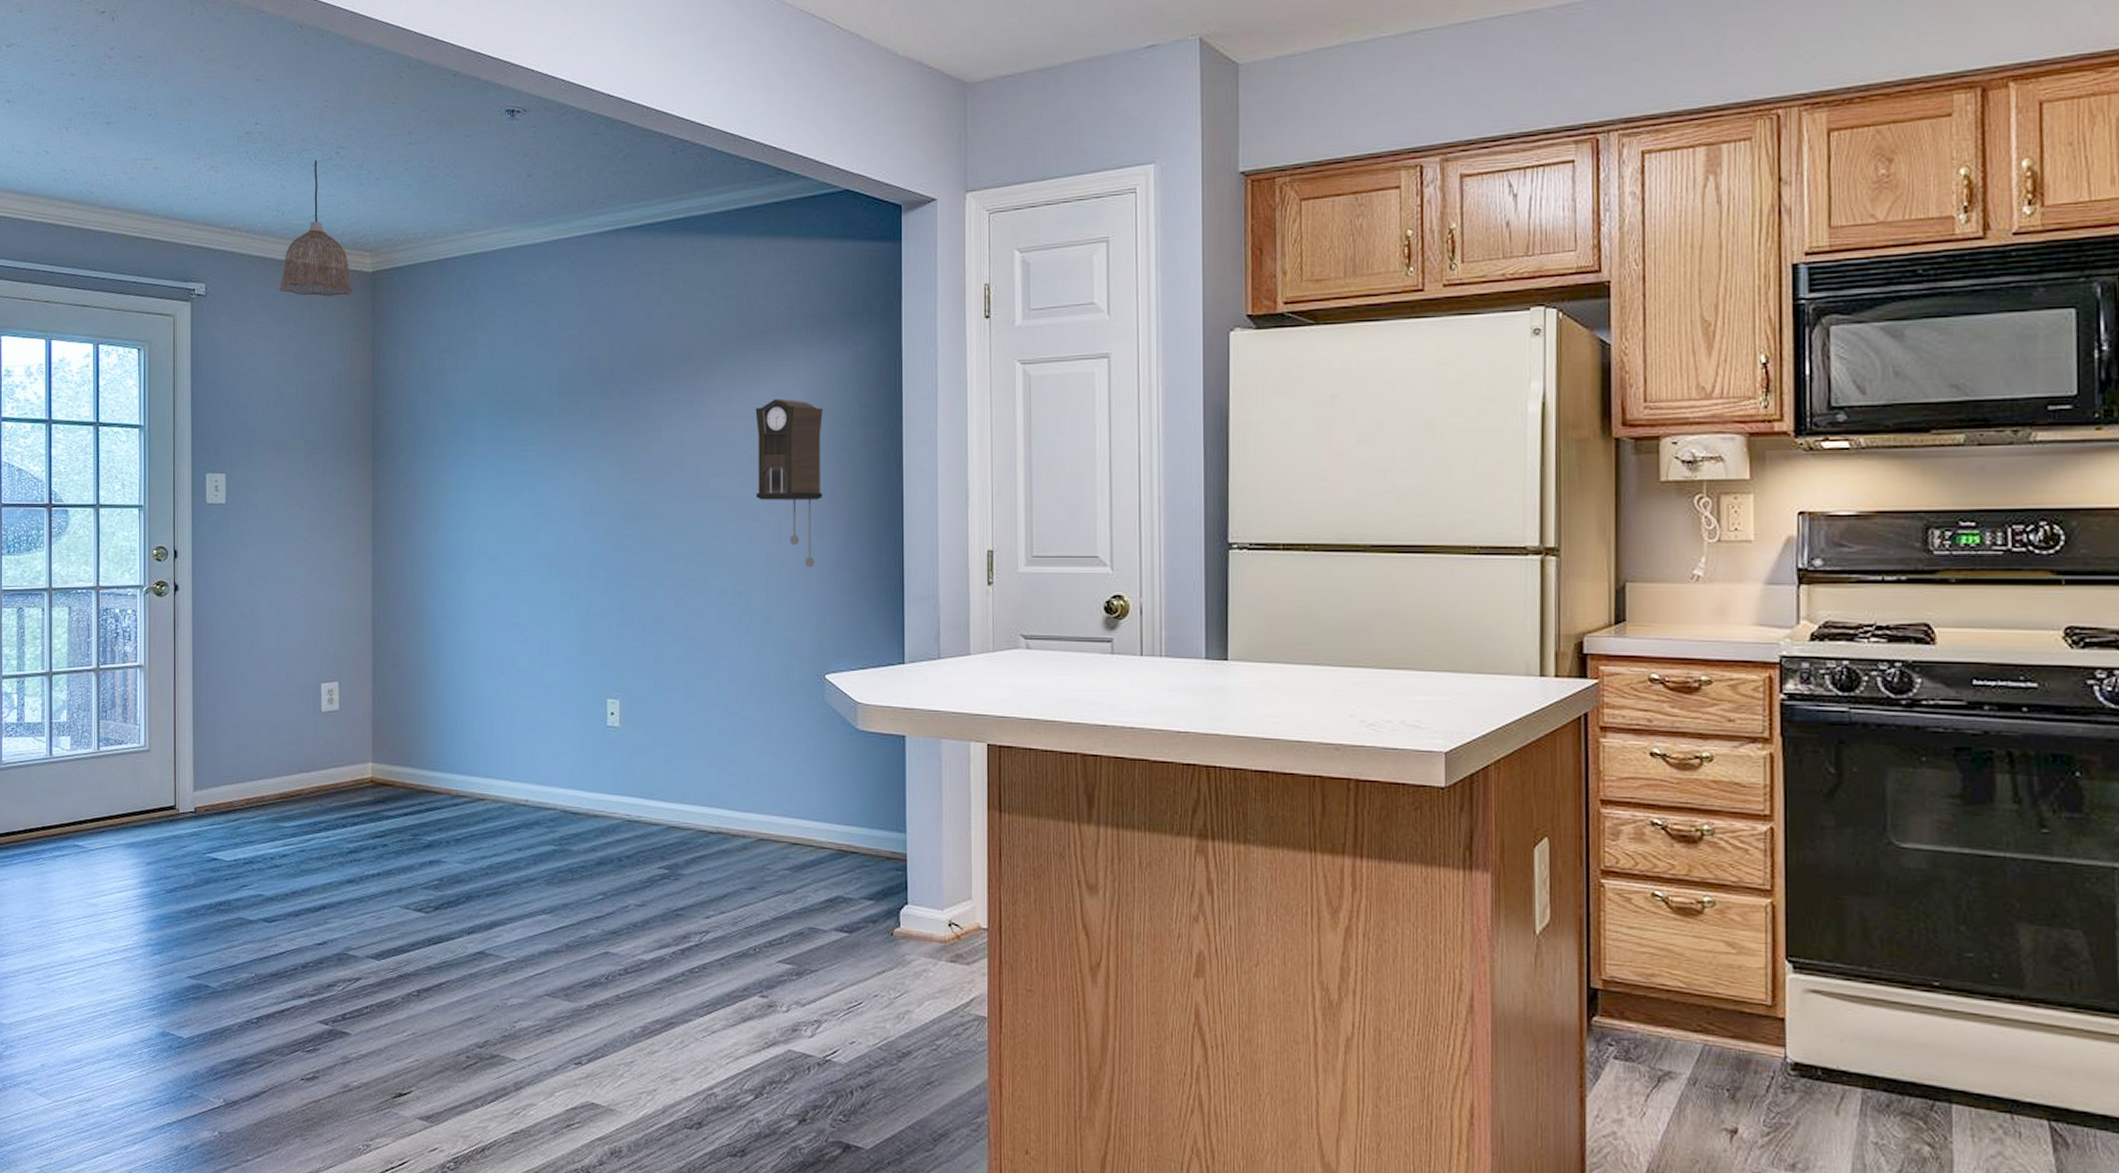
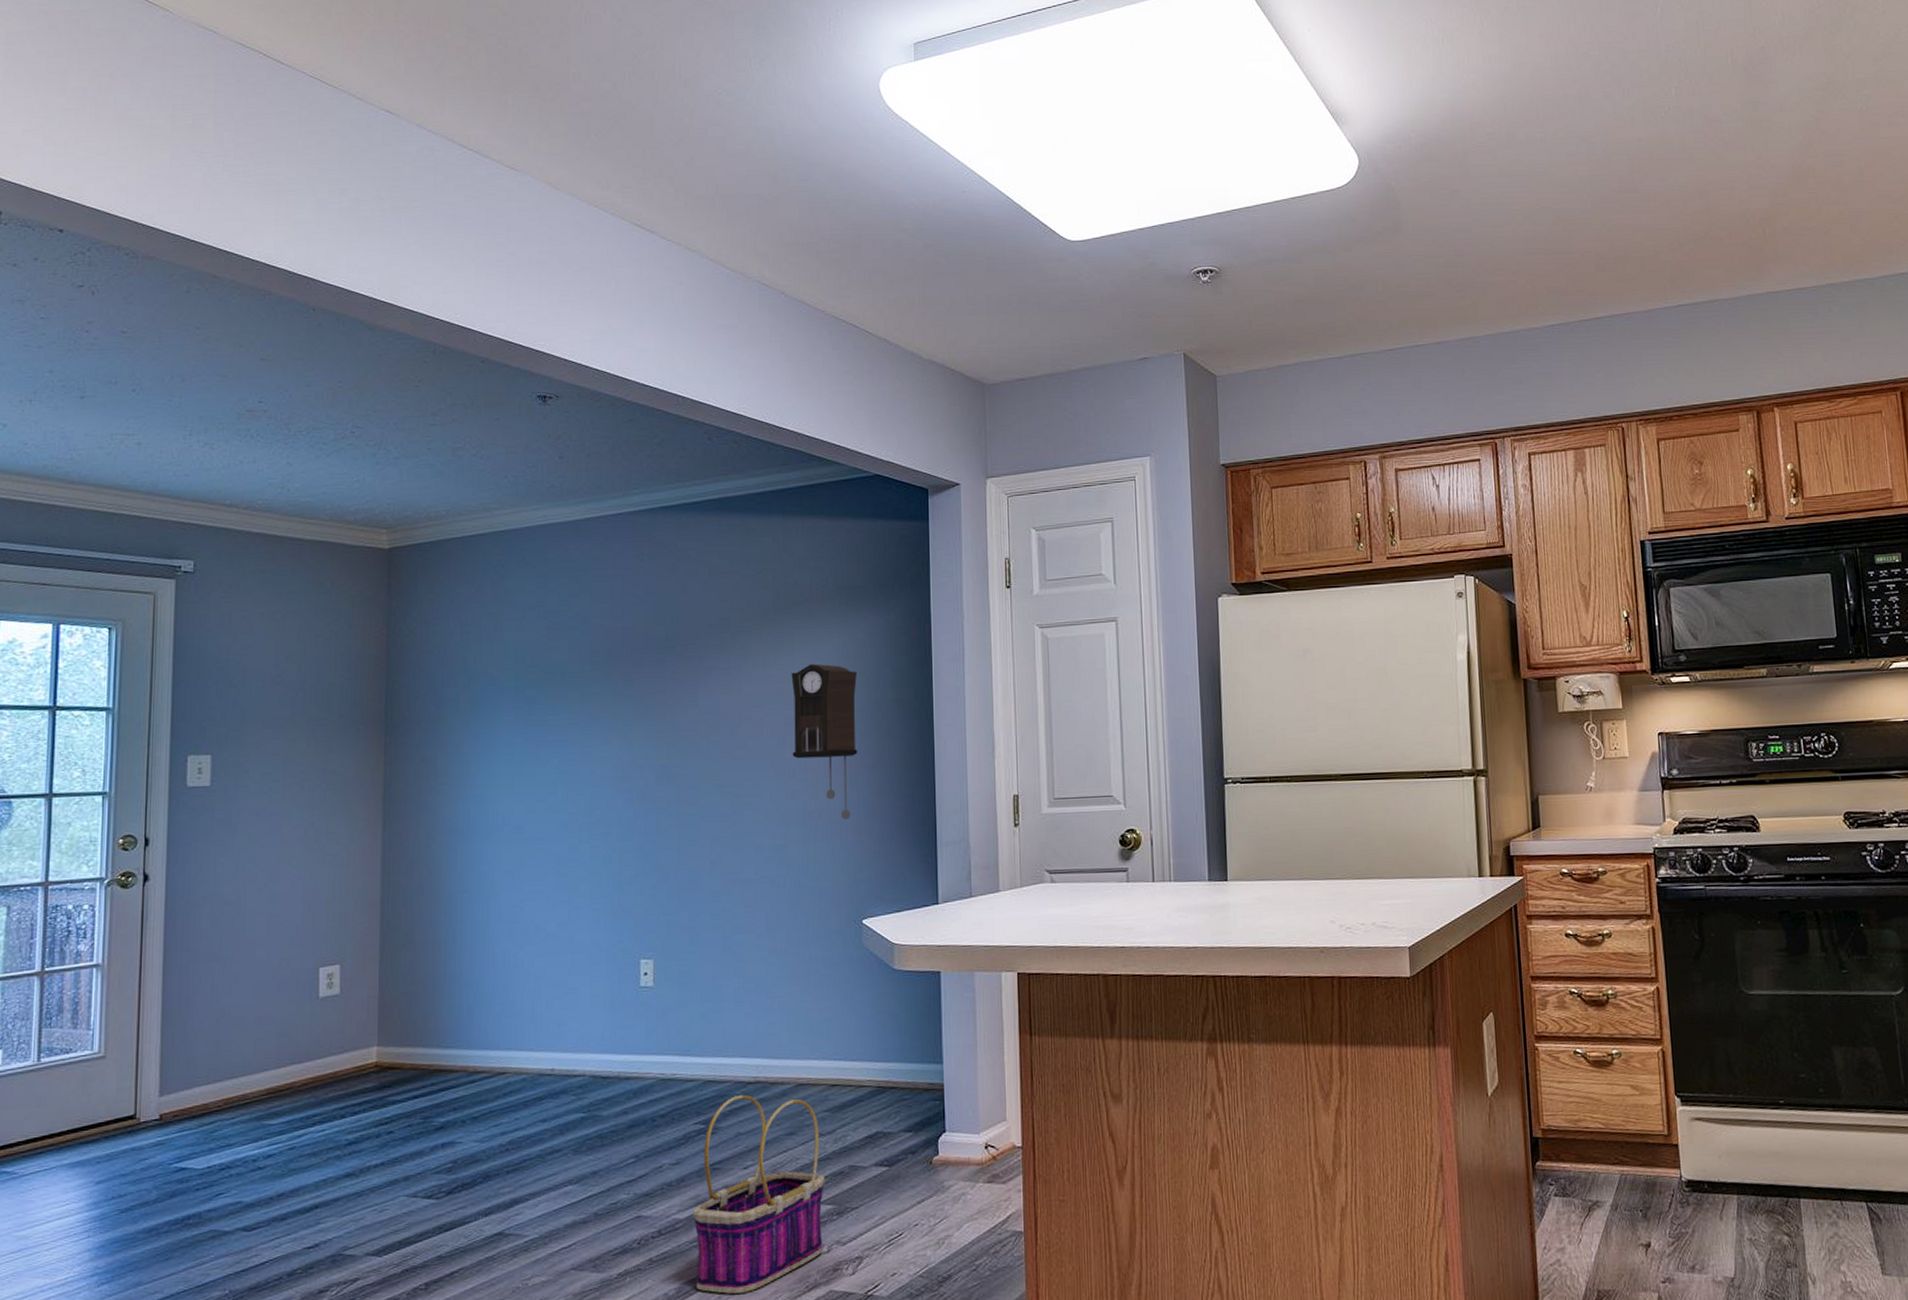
pendant lamp: present [278,160,354,297] -> none [281,439,368,573]
basket: none [658,843,784,1041] -> present [694,1094,824,1295]

